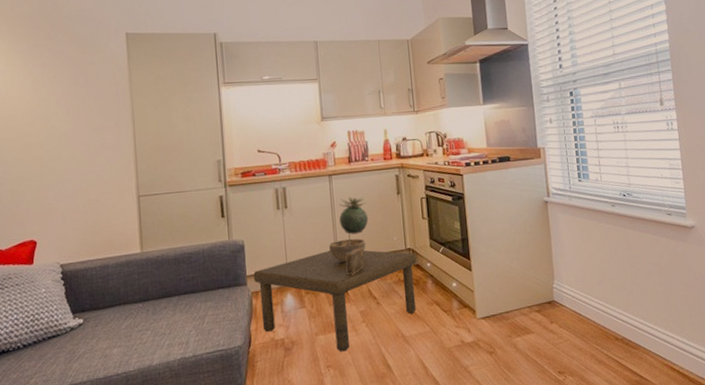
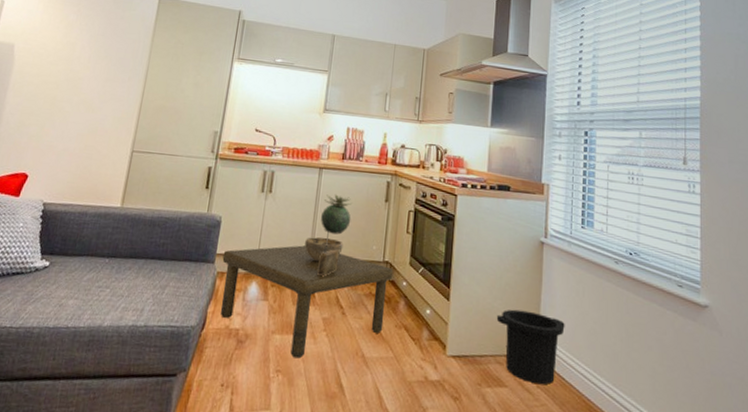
trash can: none [515,264,576,325] -> present [496,309,565,385]

